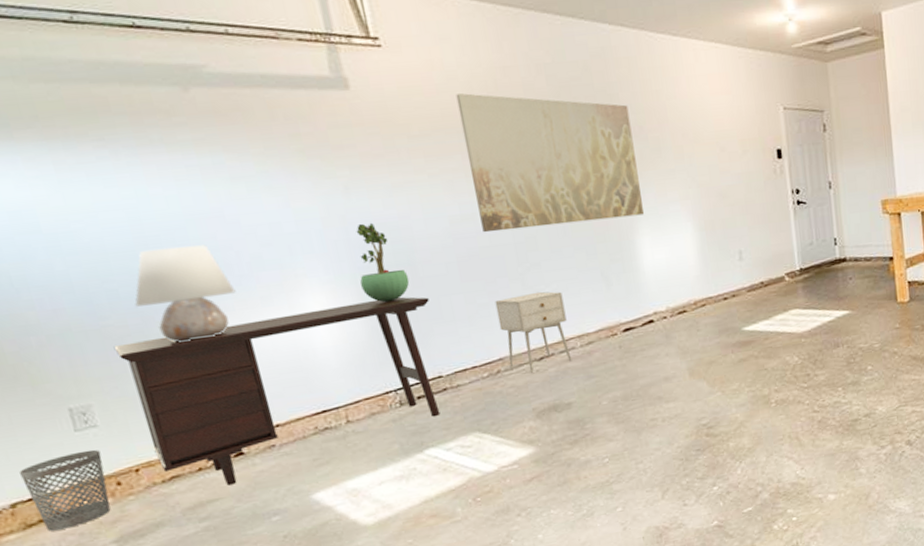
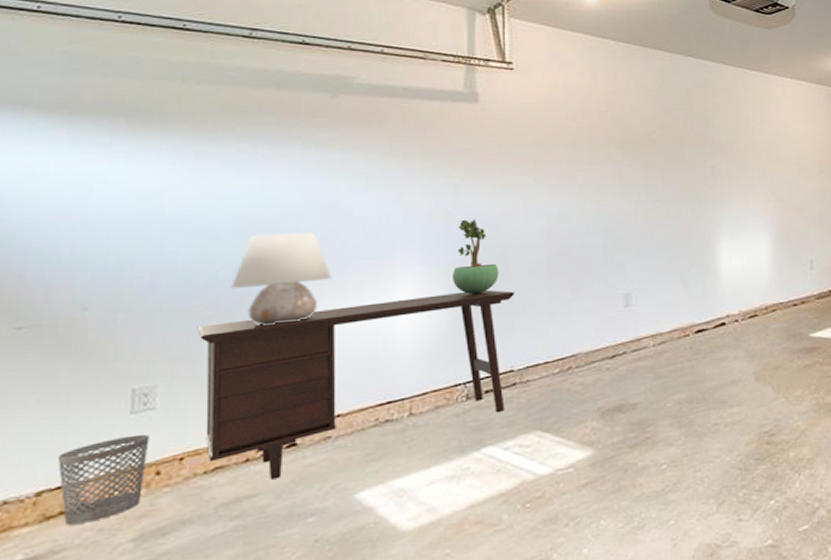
wall art: present [456,93,645,233] -> none [571,111,727,233]
nightstand: present [495,291,572,373] -> none [577,290,643,371]

